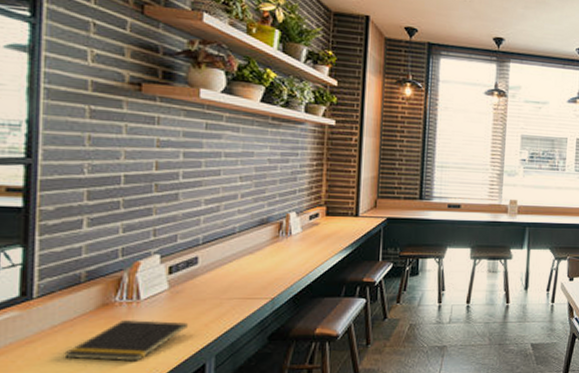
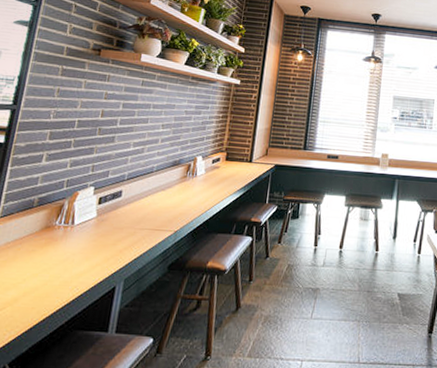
notepad: present [64,320,188,362] -> none [11,242,107,279]

